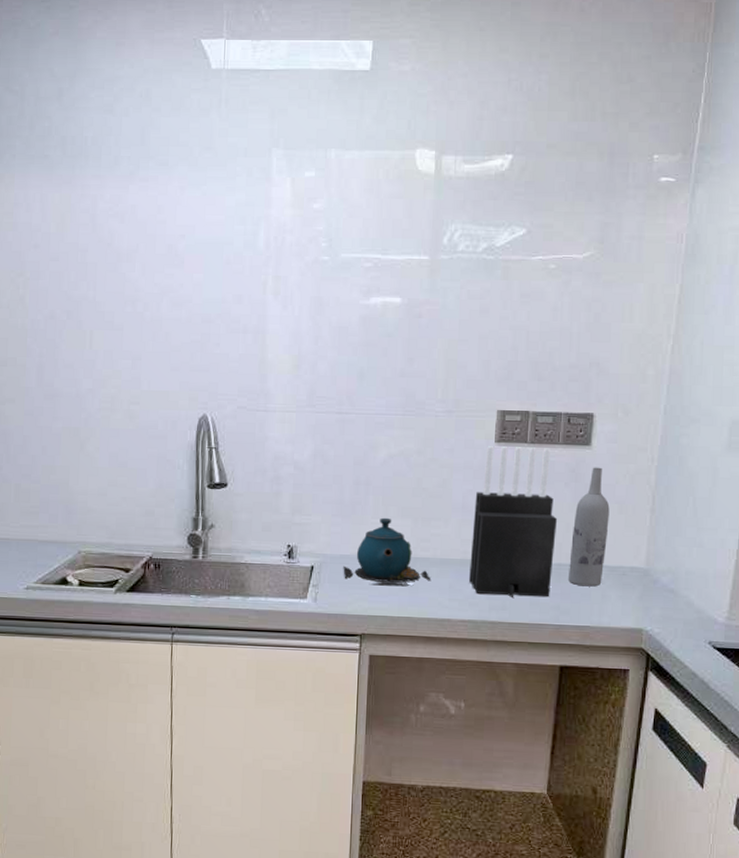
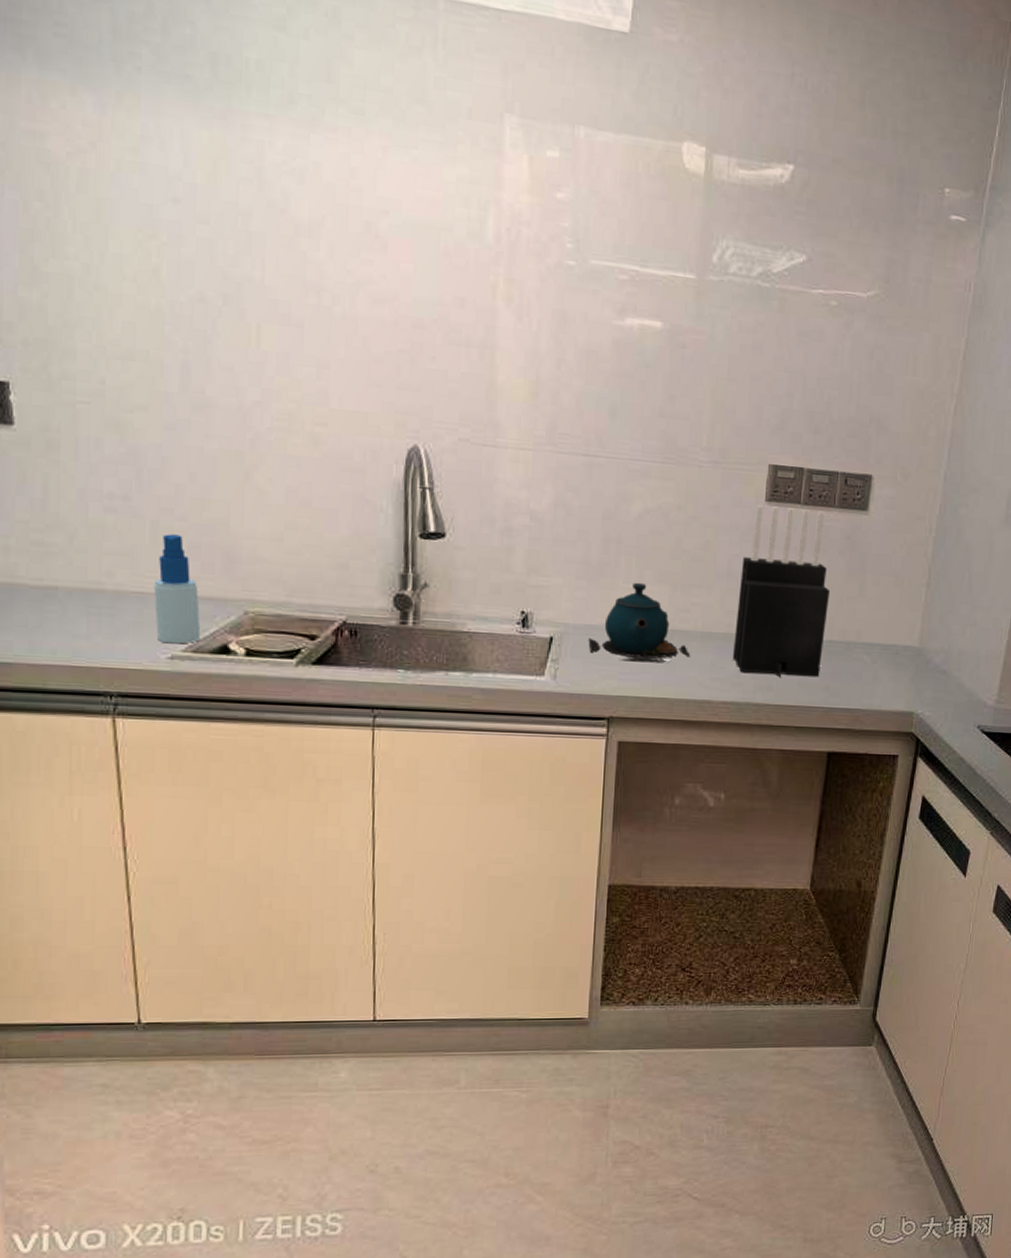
spray bottle: none [16,493,48,578] -> present [153,534,201,644]
wine bottle: present [568,467,610,587] -> none [840,535,885,667]

